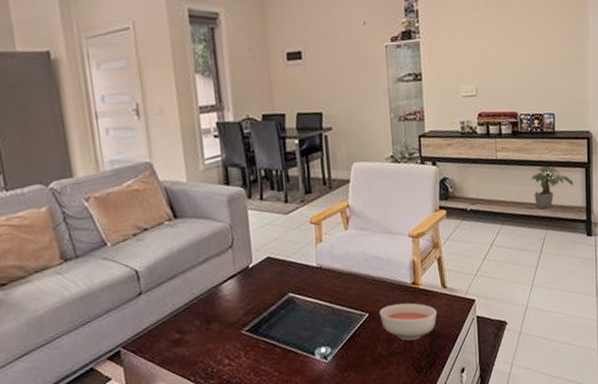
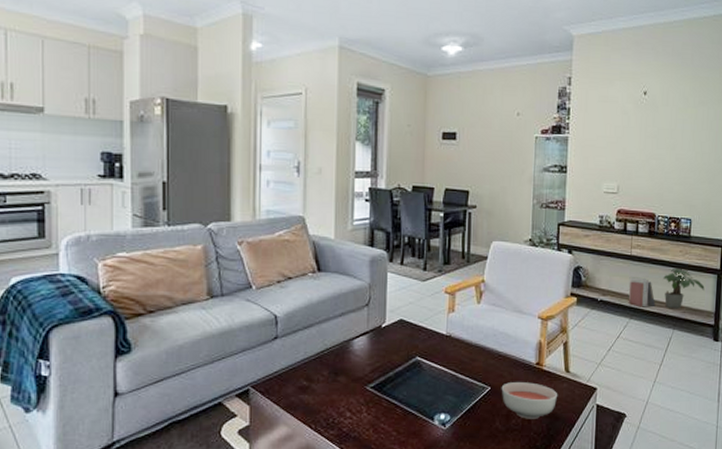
books: none [497,180,526,212] -> present [628,277,656,308]

